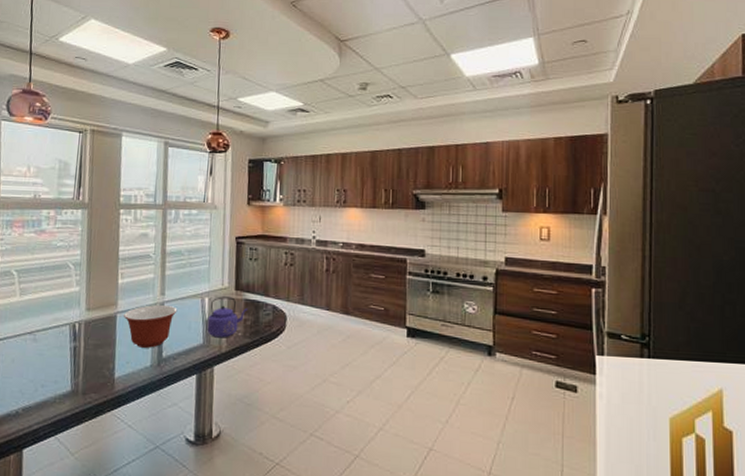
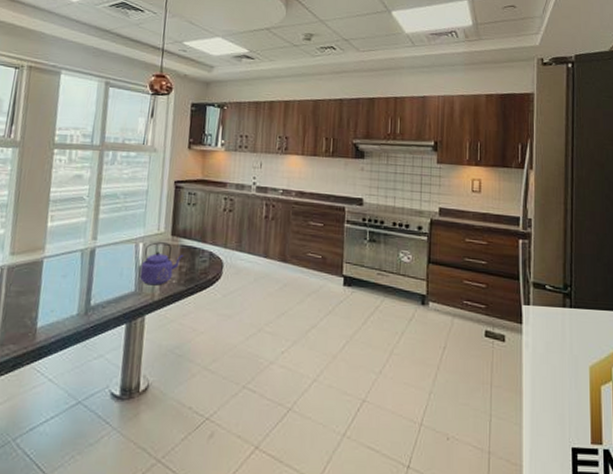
mixing bowl: present [124,304,178,348] -> none [51,249,110,295]

